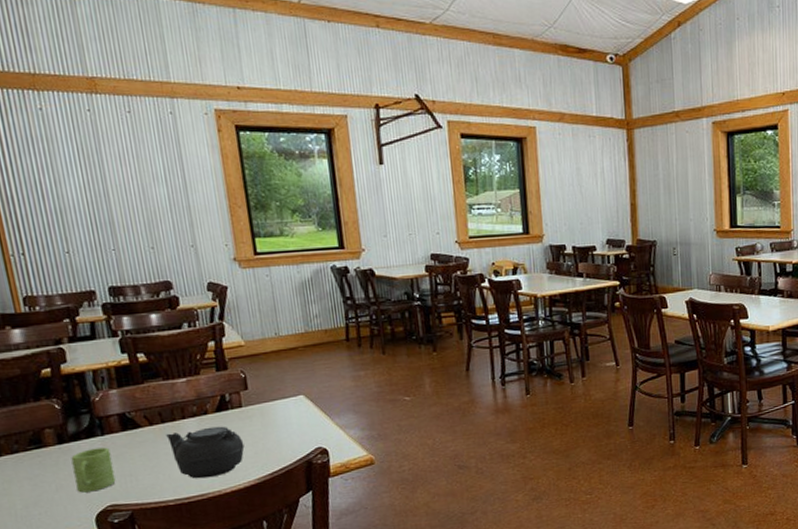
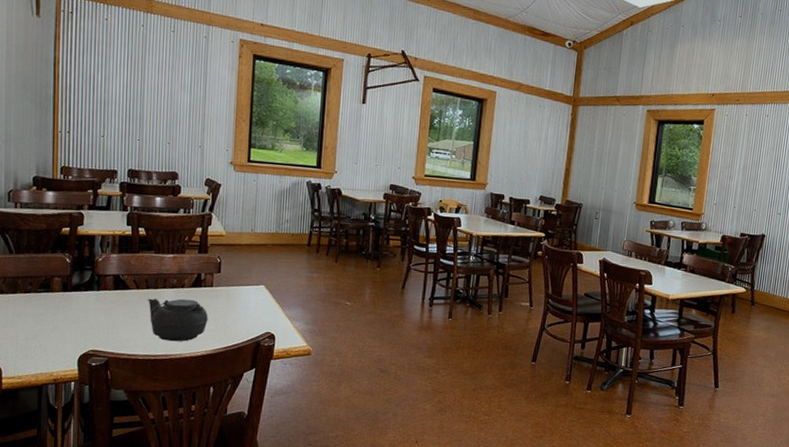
mug: present [71,447,116,493] -> none [69,300,101,336]

